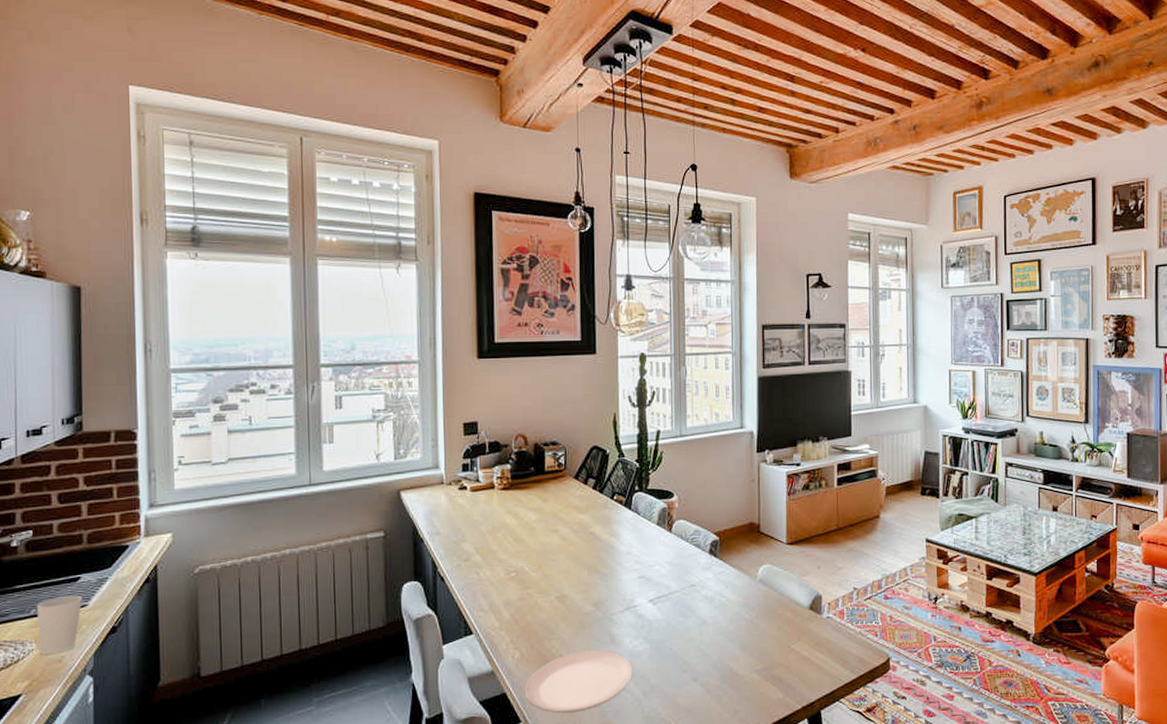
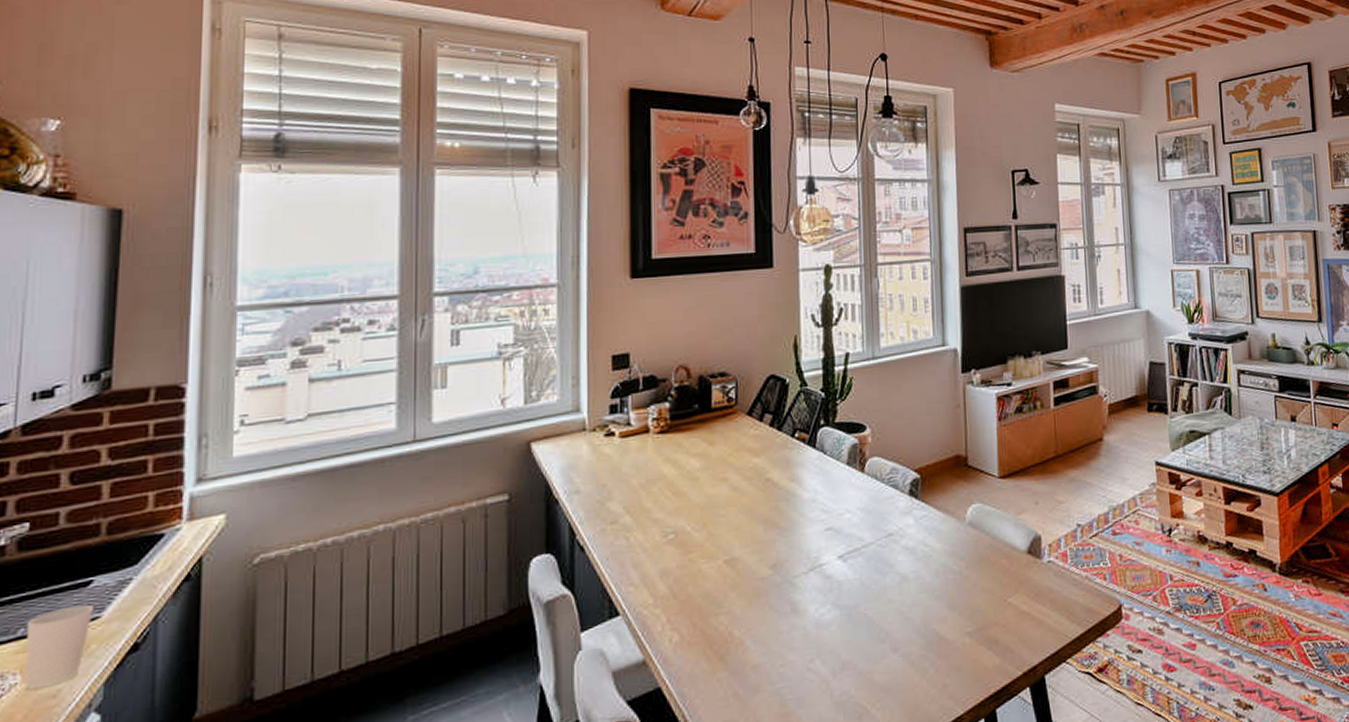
plate: present [524,650,633,713] -> none [684,622,819,708]

